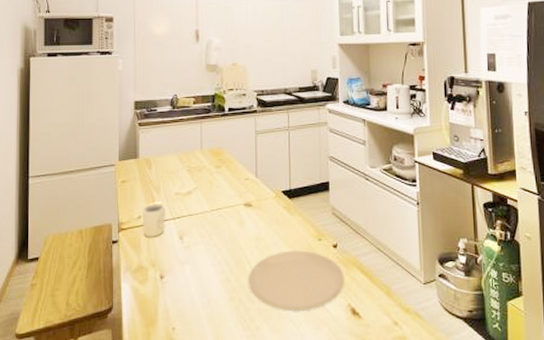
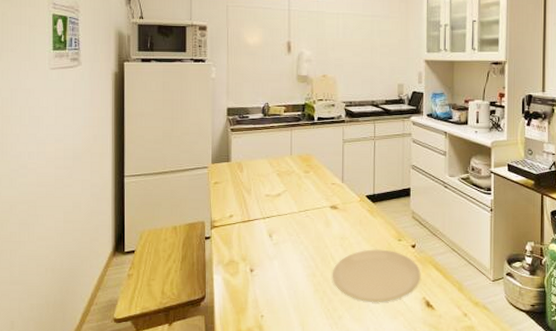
mug: present [142,204,165,237] -> none [233,204,256,235]

